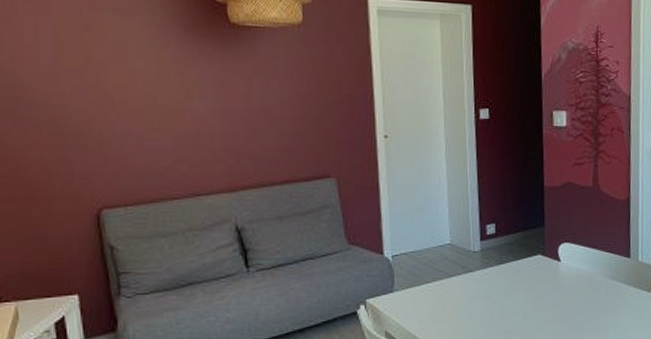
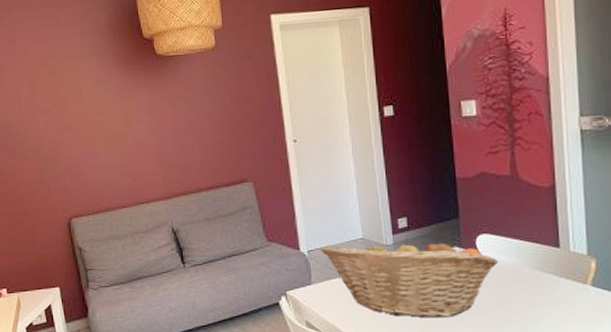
fruit basket: none [406,243,578,326] -> present [321,236,499,318]

